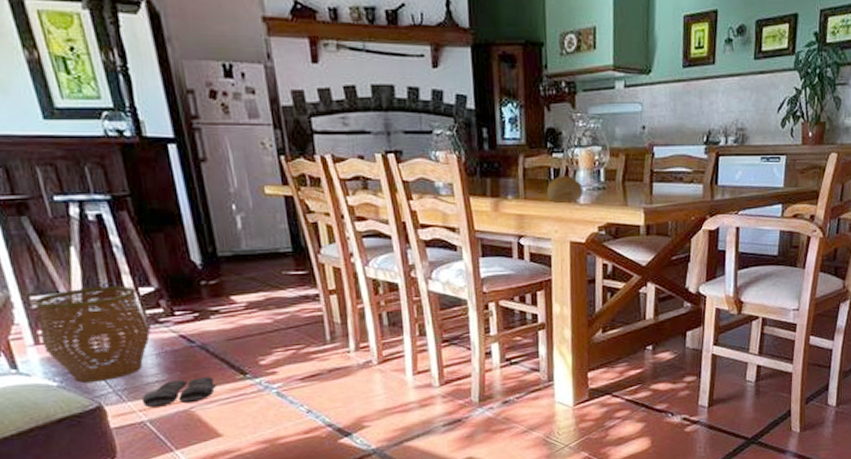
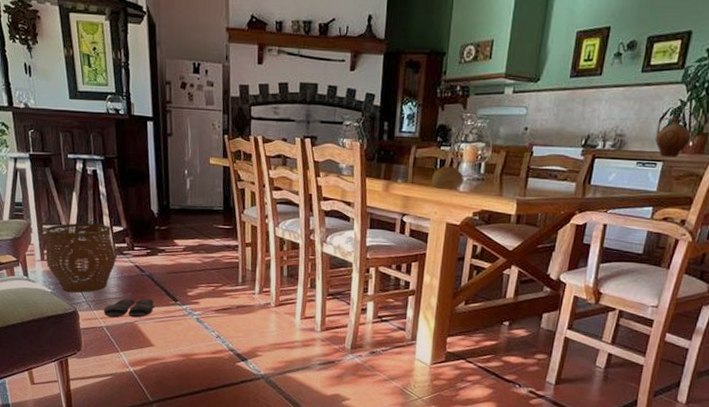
ceramic jug: none [776,104,810,150] -> present [655,114,691,158]

